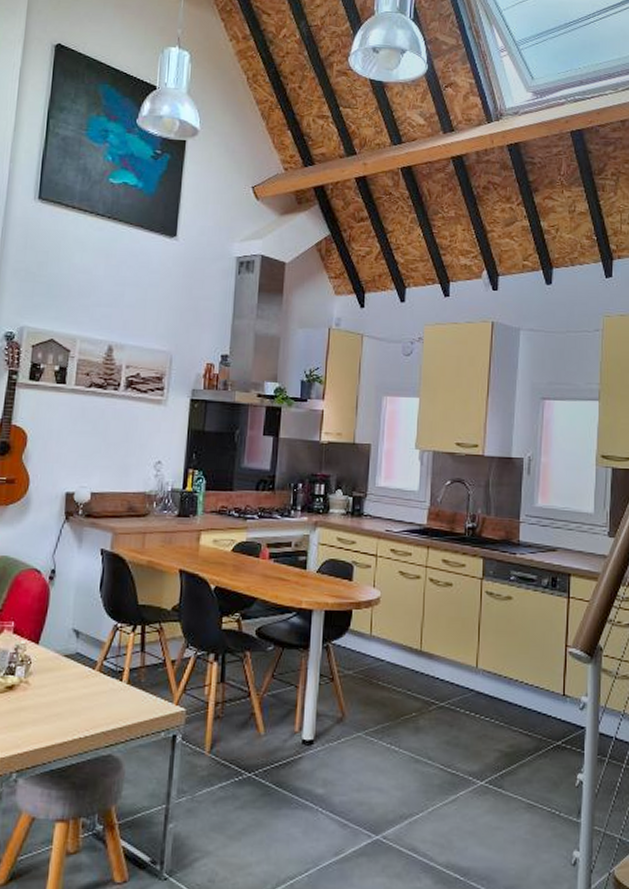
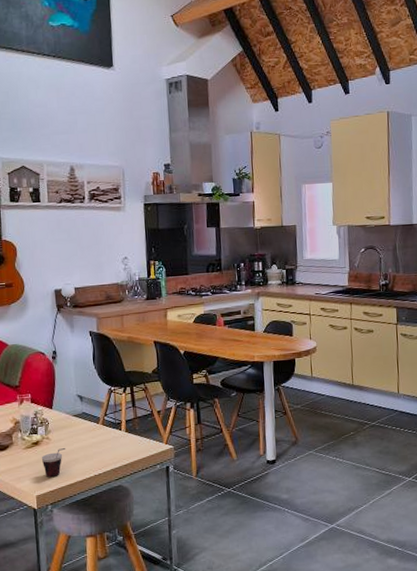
cup: none [14,697,48,735] -> present [41,448,66,477]

